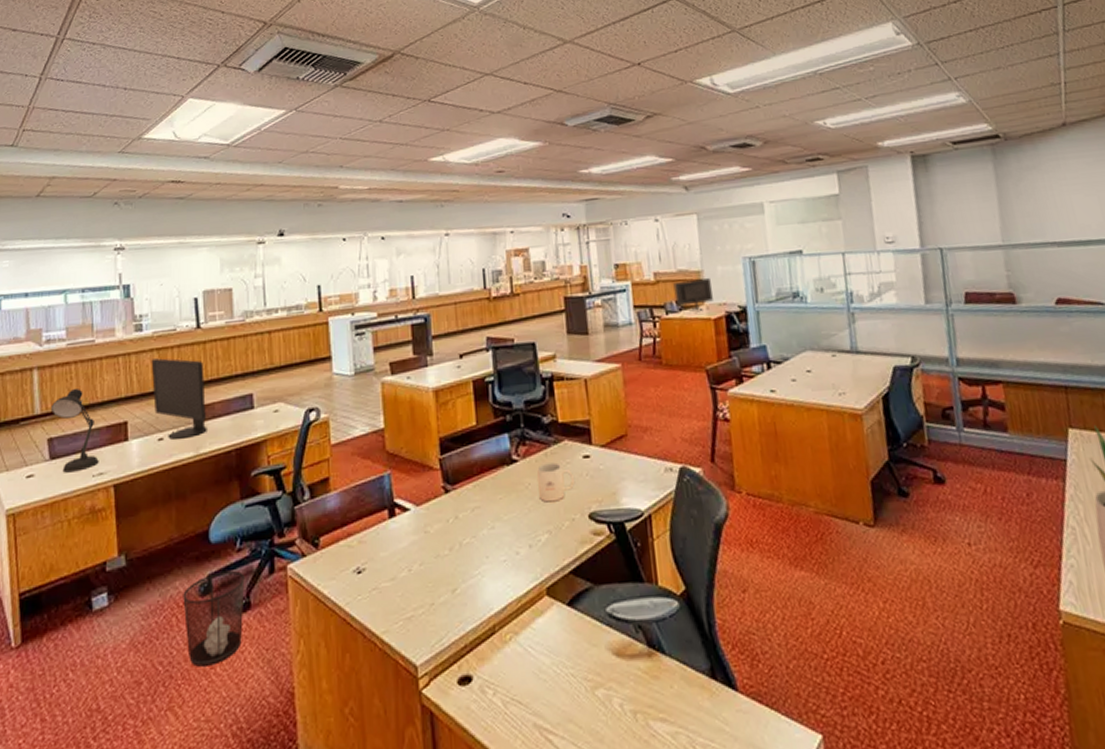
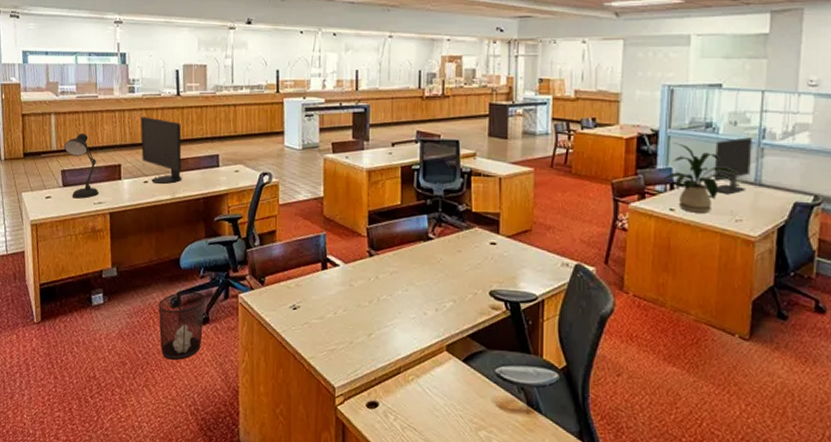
mug: present [536,462,575,503] -> none [447,244,481,277]
computer monitor: present [673,277,713,312] -> none [592,100,628,130]
house plant: none [755,317,837,392] -> present [659,143,740,213]
computer monitor: none [805,303,846,368] -> present [714,137,752,195]

